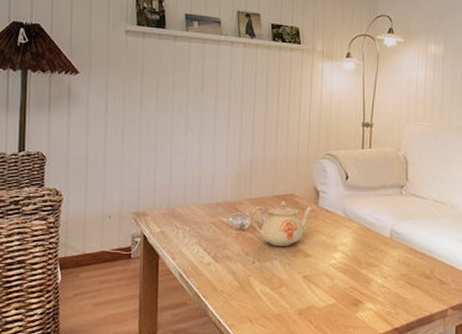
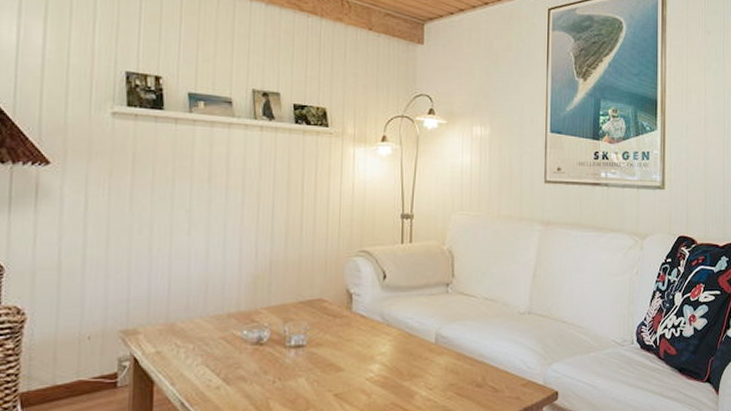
teapot: present [250,201,314,246] -> none [269,307,346,361]

